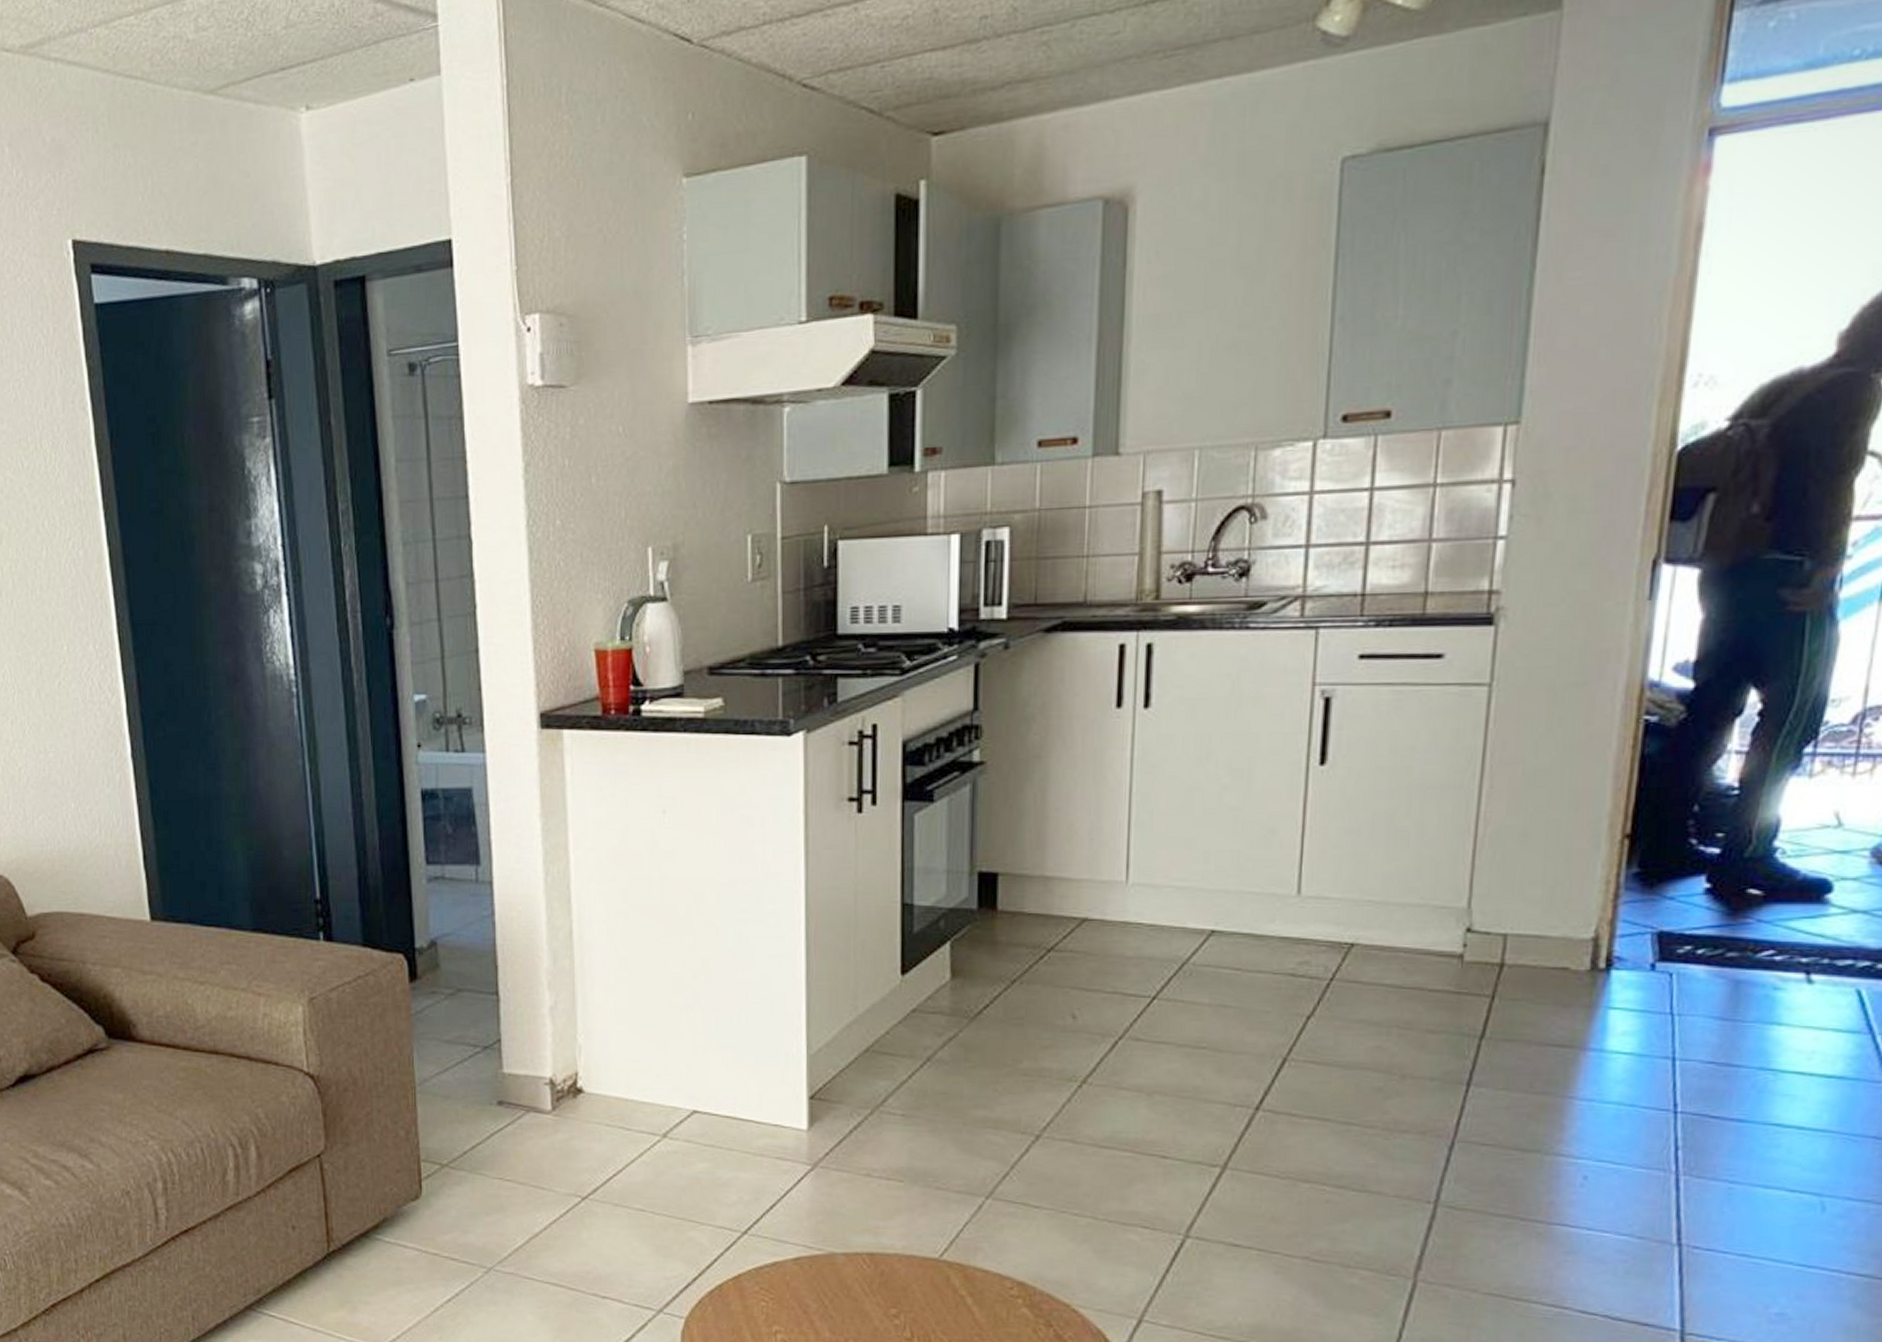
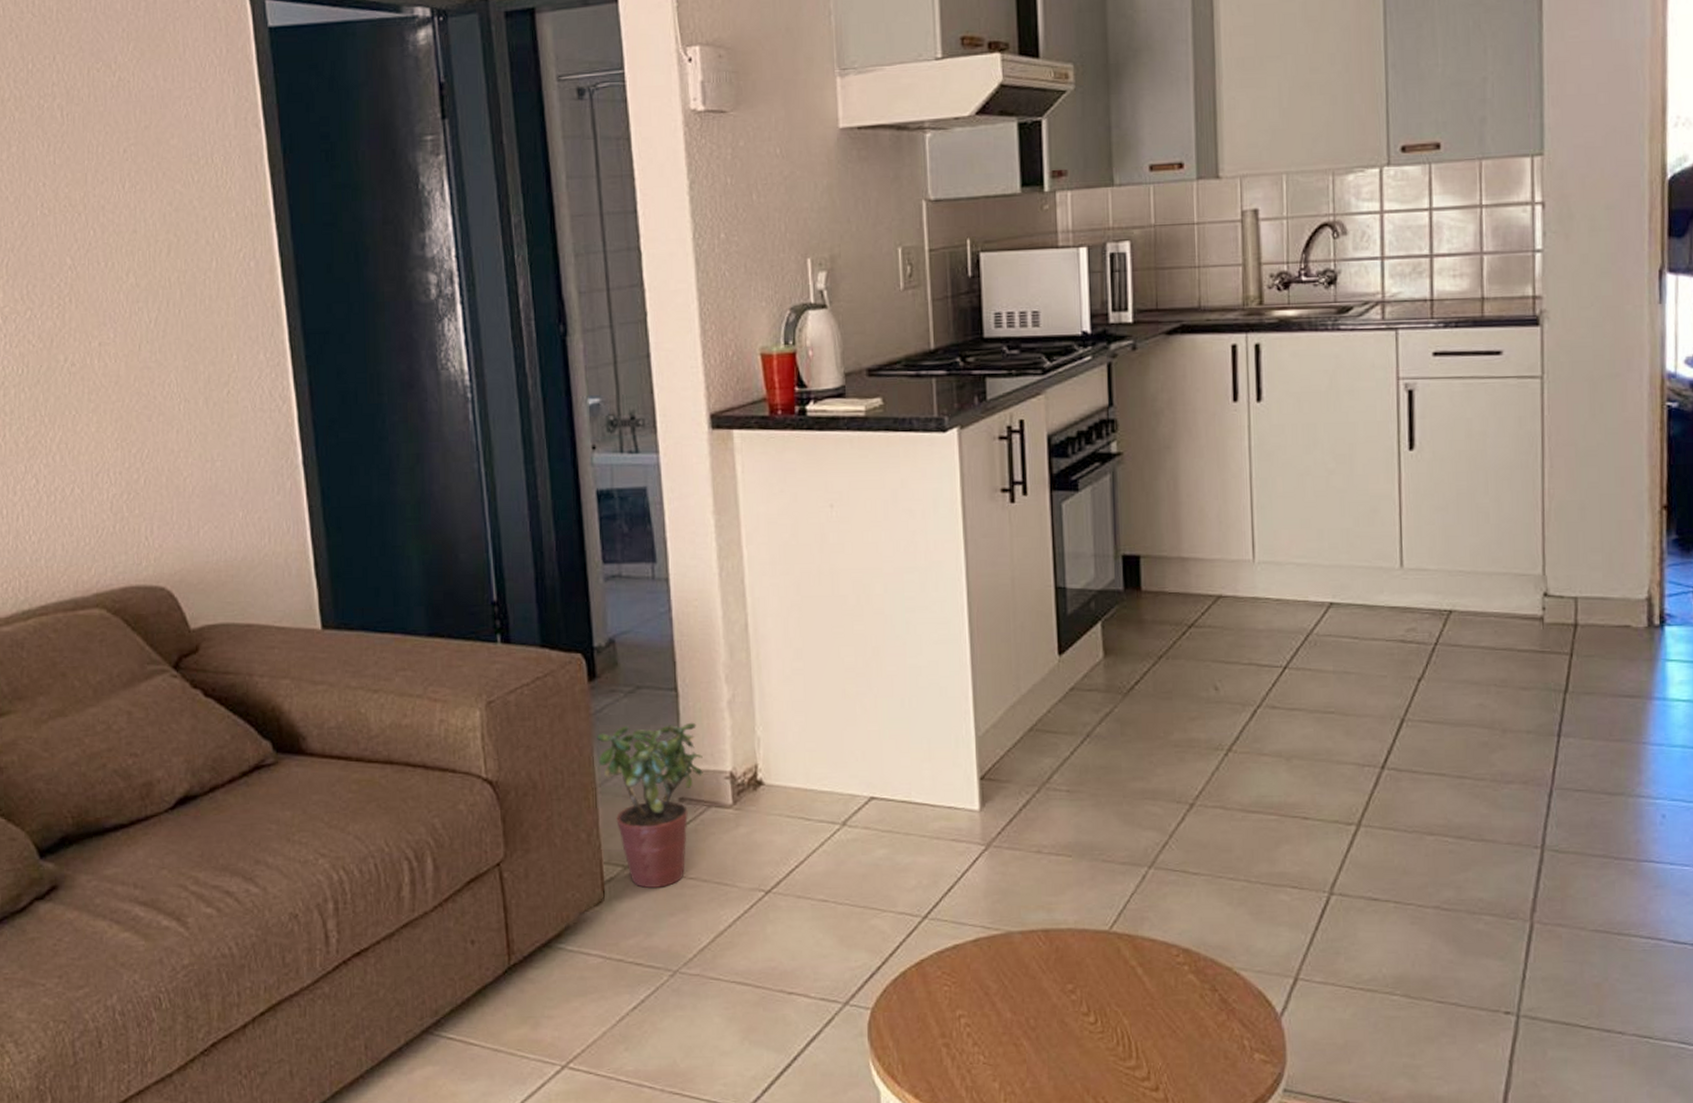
potted plant: none [417,1027,523,1187] -> present [597,722,703,888]

